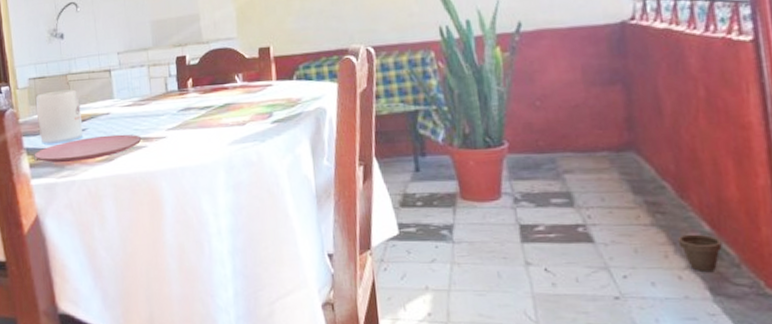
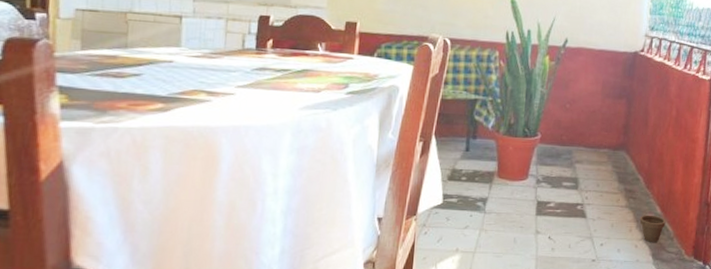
plate: present [34,134,142,163] -> none [68,83,207,108]
mug: present [35,89,84,144] -> none [79,28,139,86]

